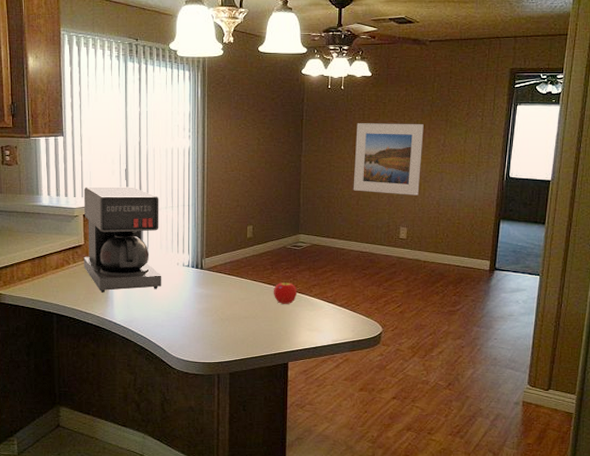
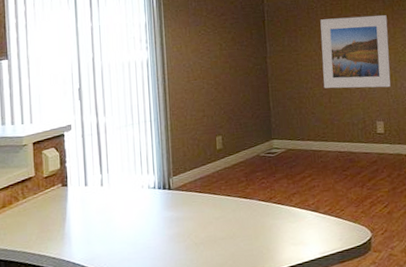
coffee maker: present [83,186,161,293] -> none [32,106,125,229]
fruit: present [273,281,298,304] -> none [250,193,277,219]

